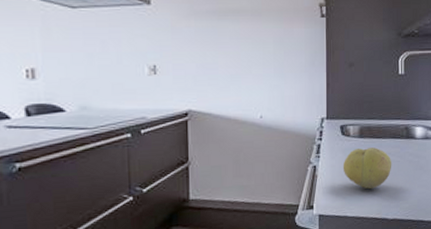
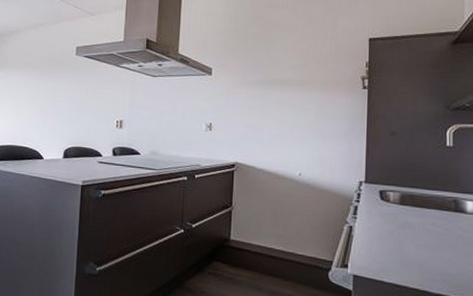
fruit: present [342,147,392,190] -> none [380,215,438,259]

